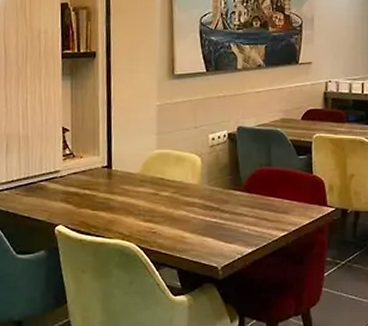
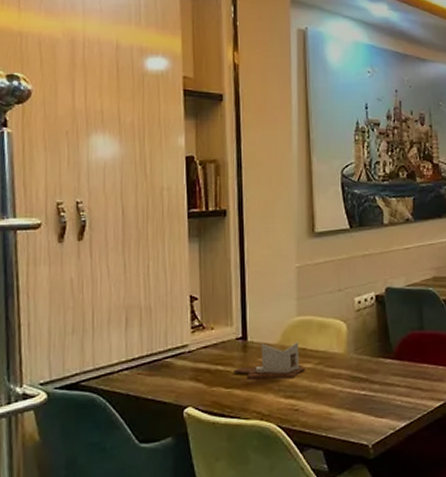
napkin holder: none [99,172,164,205] -> present [234,342,306,379]

